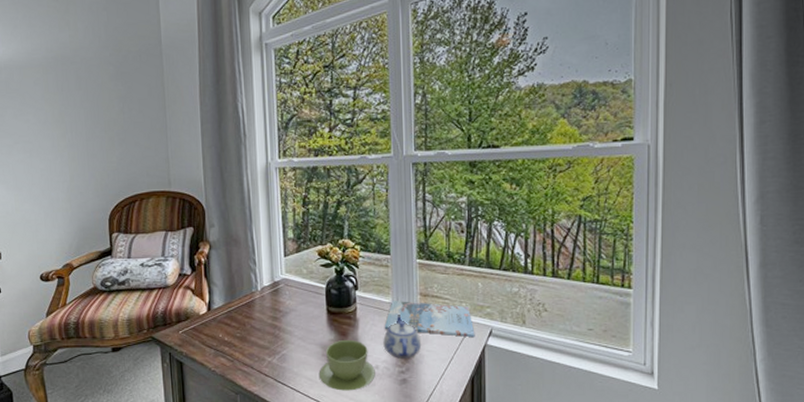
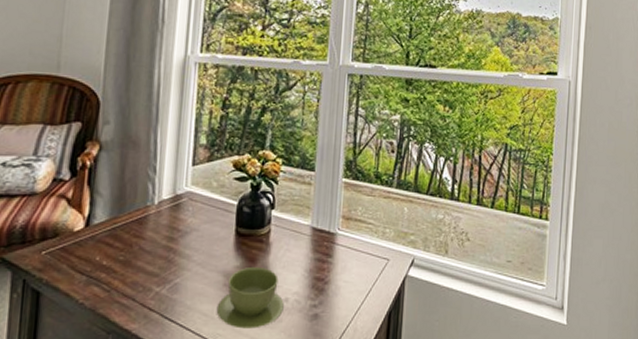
teapot: present [383,313,422,359] -> none [296,238,339,290]
magazine: present [384,301,475,338] -> none [299,223,397,268]

